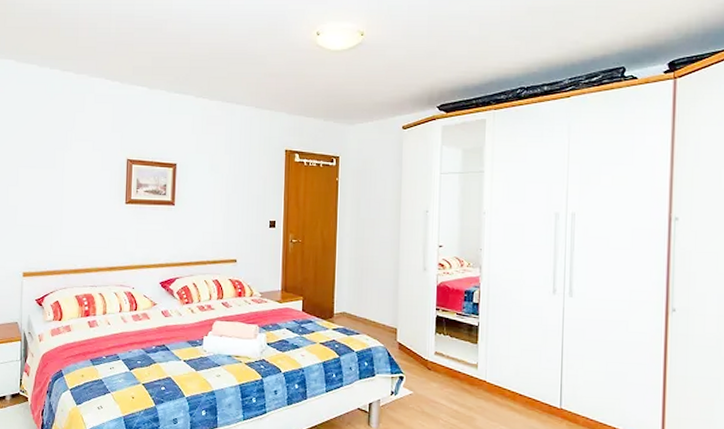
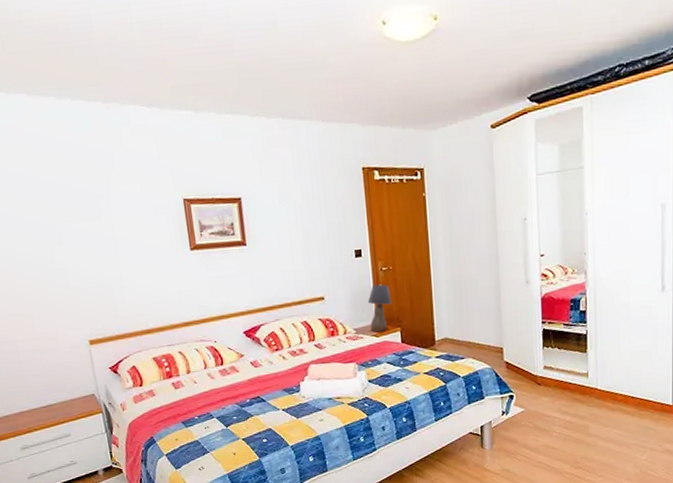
table lamp: none [275,254,297,300] -> present [367,284,392,333]

